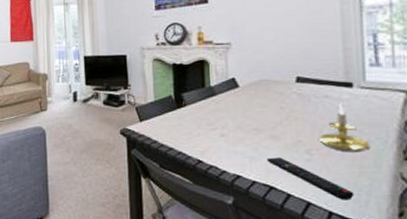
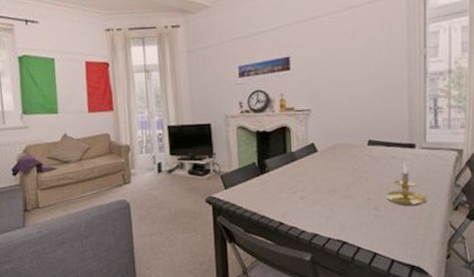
remote control: present [266,157,354,201] -> none [340,215,412,249]

